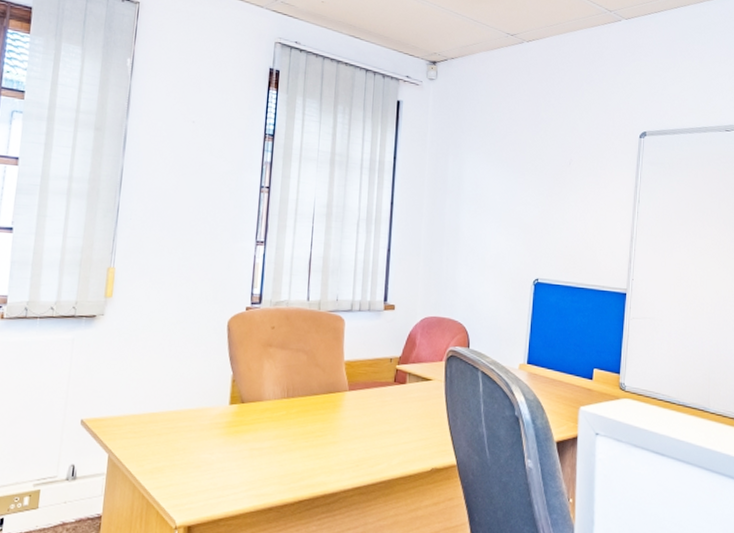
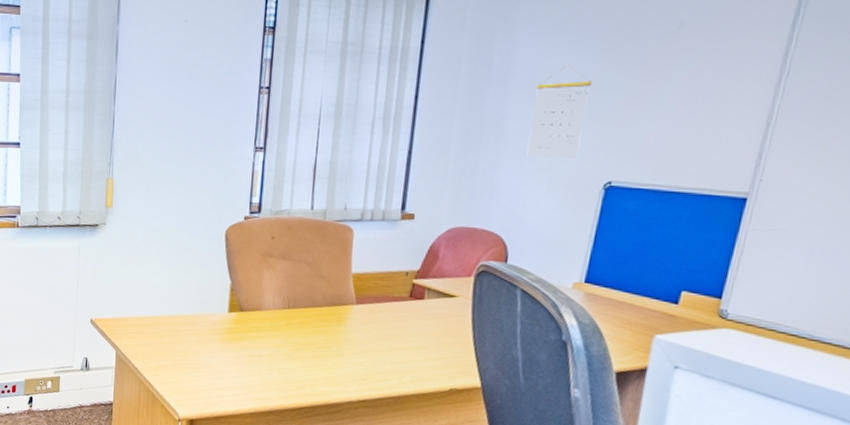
calendar: none [477,184,518,260] -> present [526,64,592,159]

